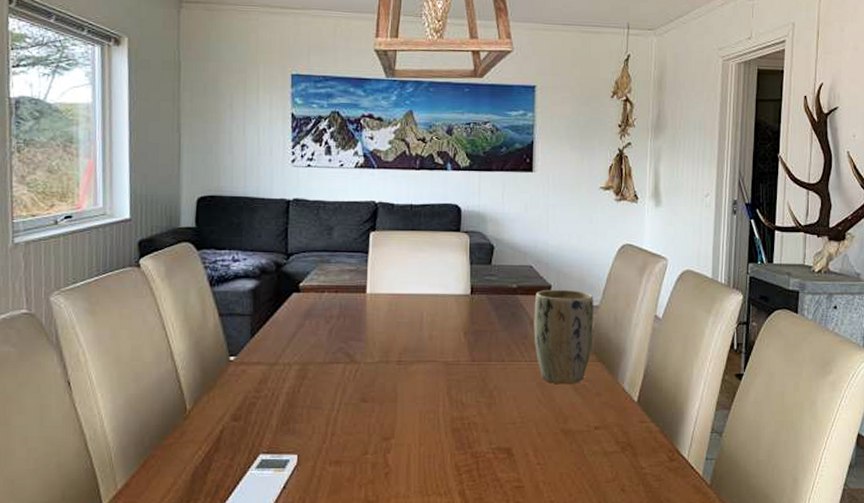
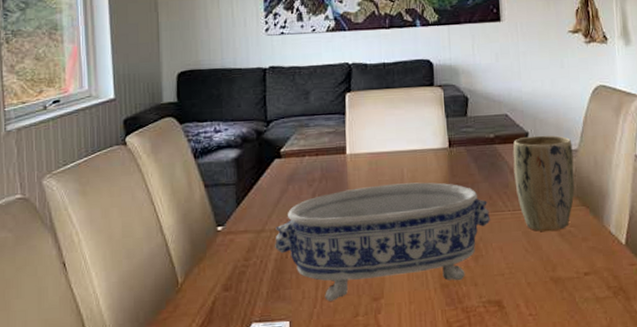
decorative bowl: none [286,326,507,438] -> present [274,182,491,301]

